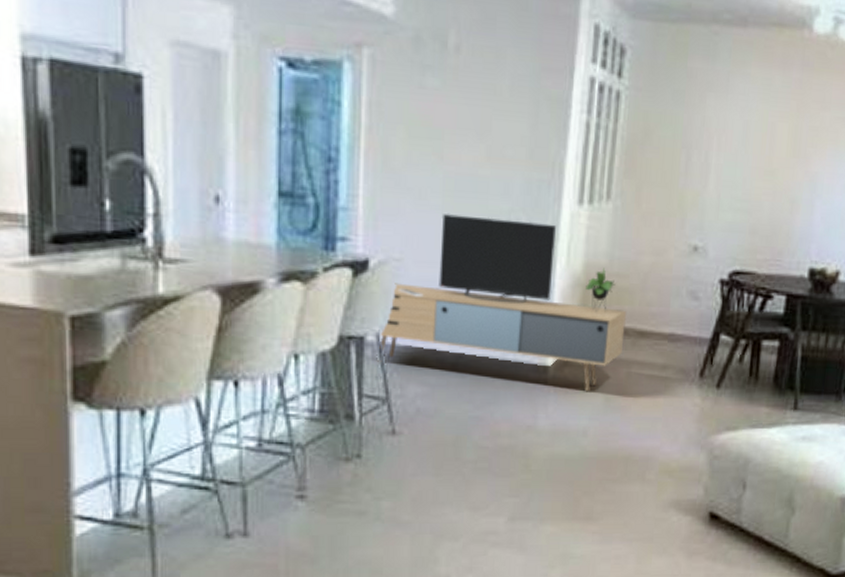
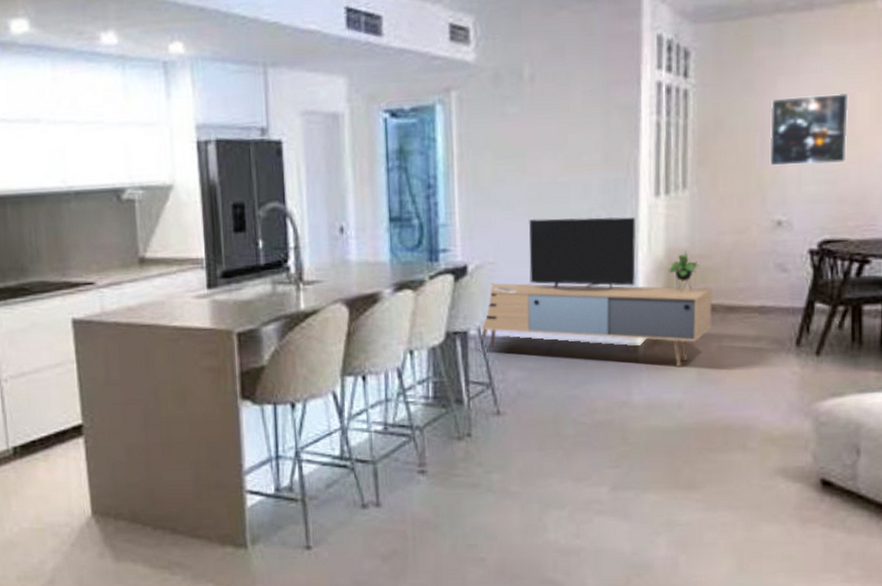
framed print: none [692,116,771,192] -> present [769,92,849,166]

